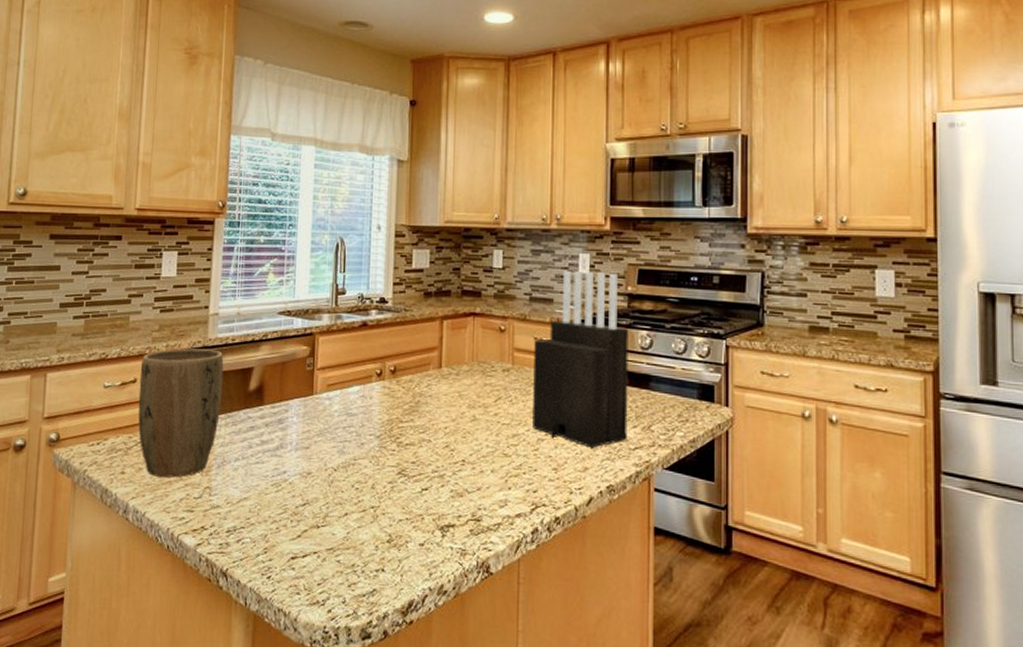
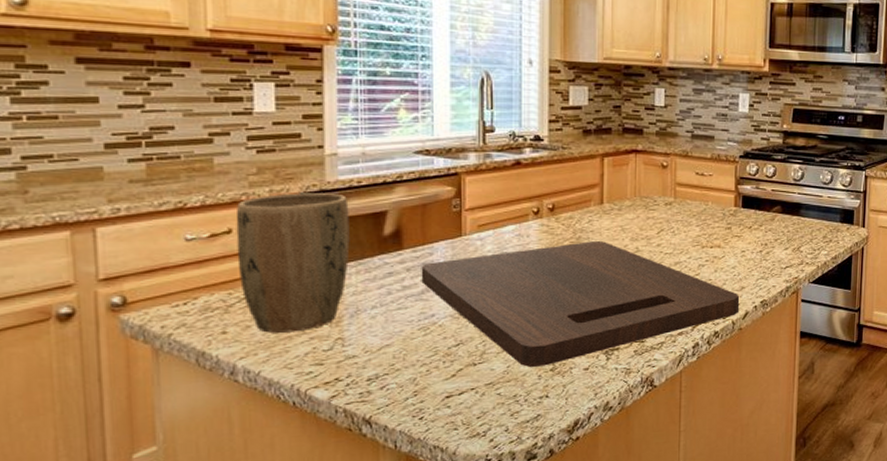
cutting board: none [277,406,583,537] -> present [421,241,740,368]
knife block: present [532,270,629,448] -> none [694,109,783,270]

